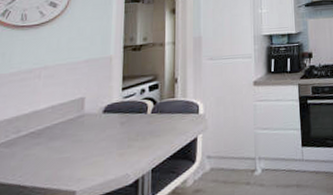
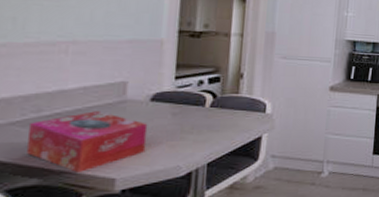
tissue box: none [7,127,102,188] -> present [25,111,148,174]

